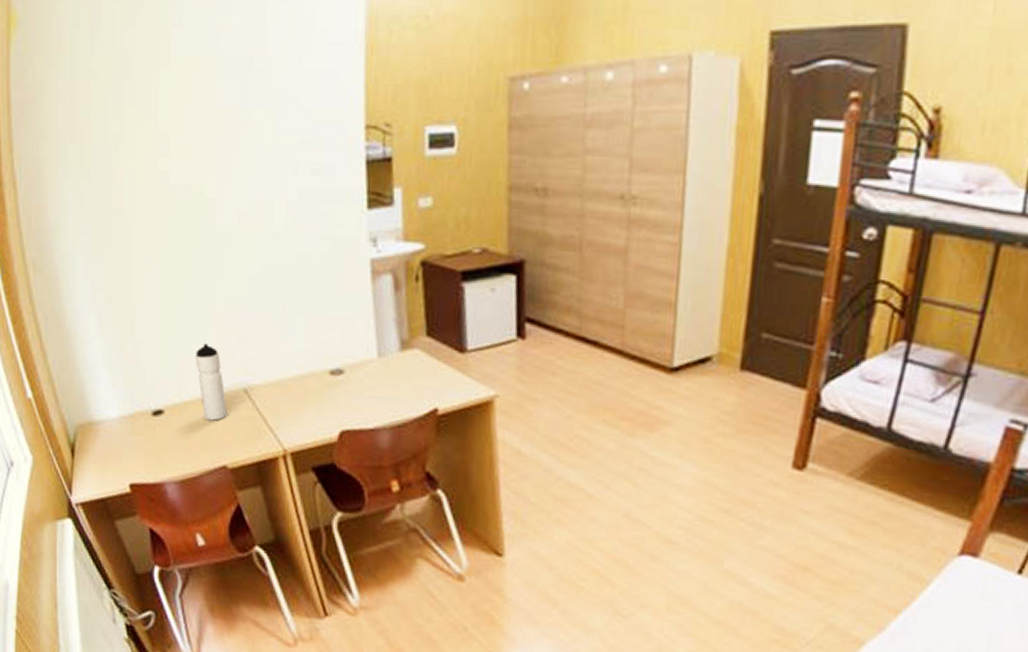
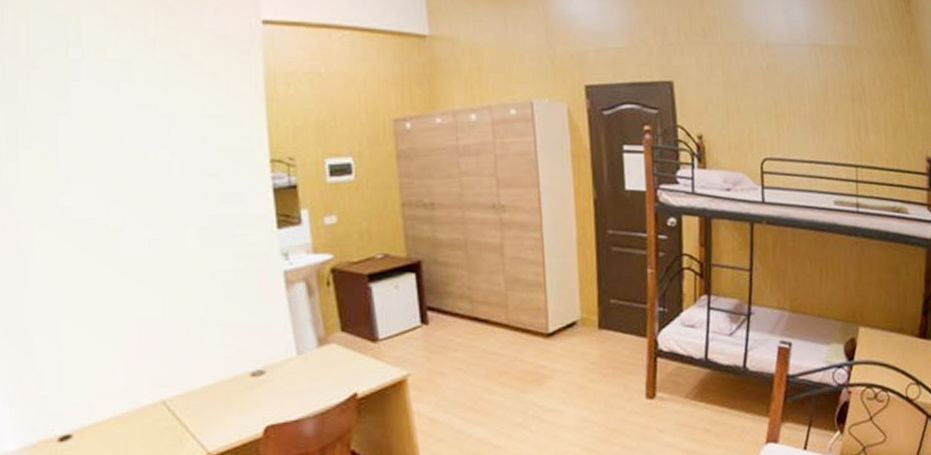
water bottle: present [195,343,227,421] -> none [107,363,145,437]

